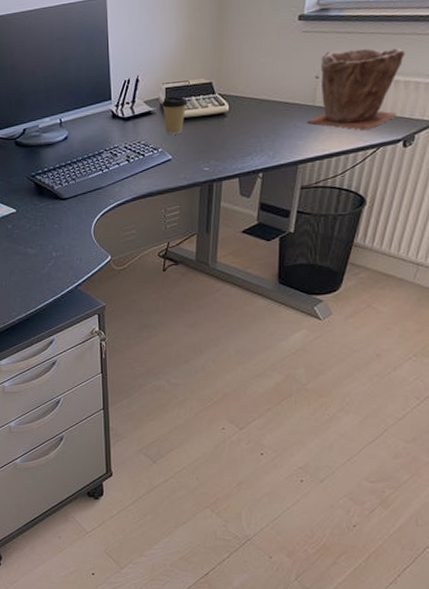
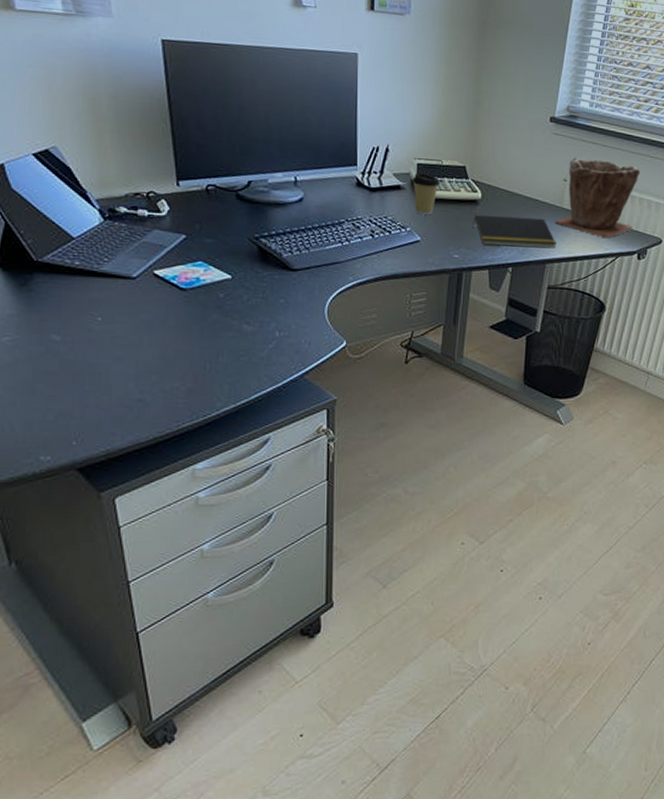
notepad: none [220,120,309,155] -> present [471,214,556,249]

